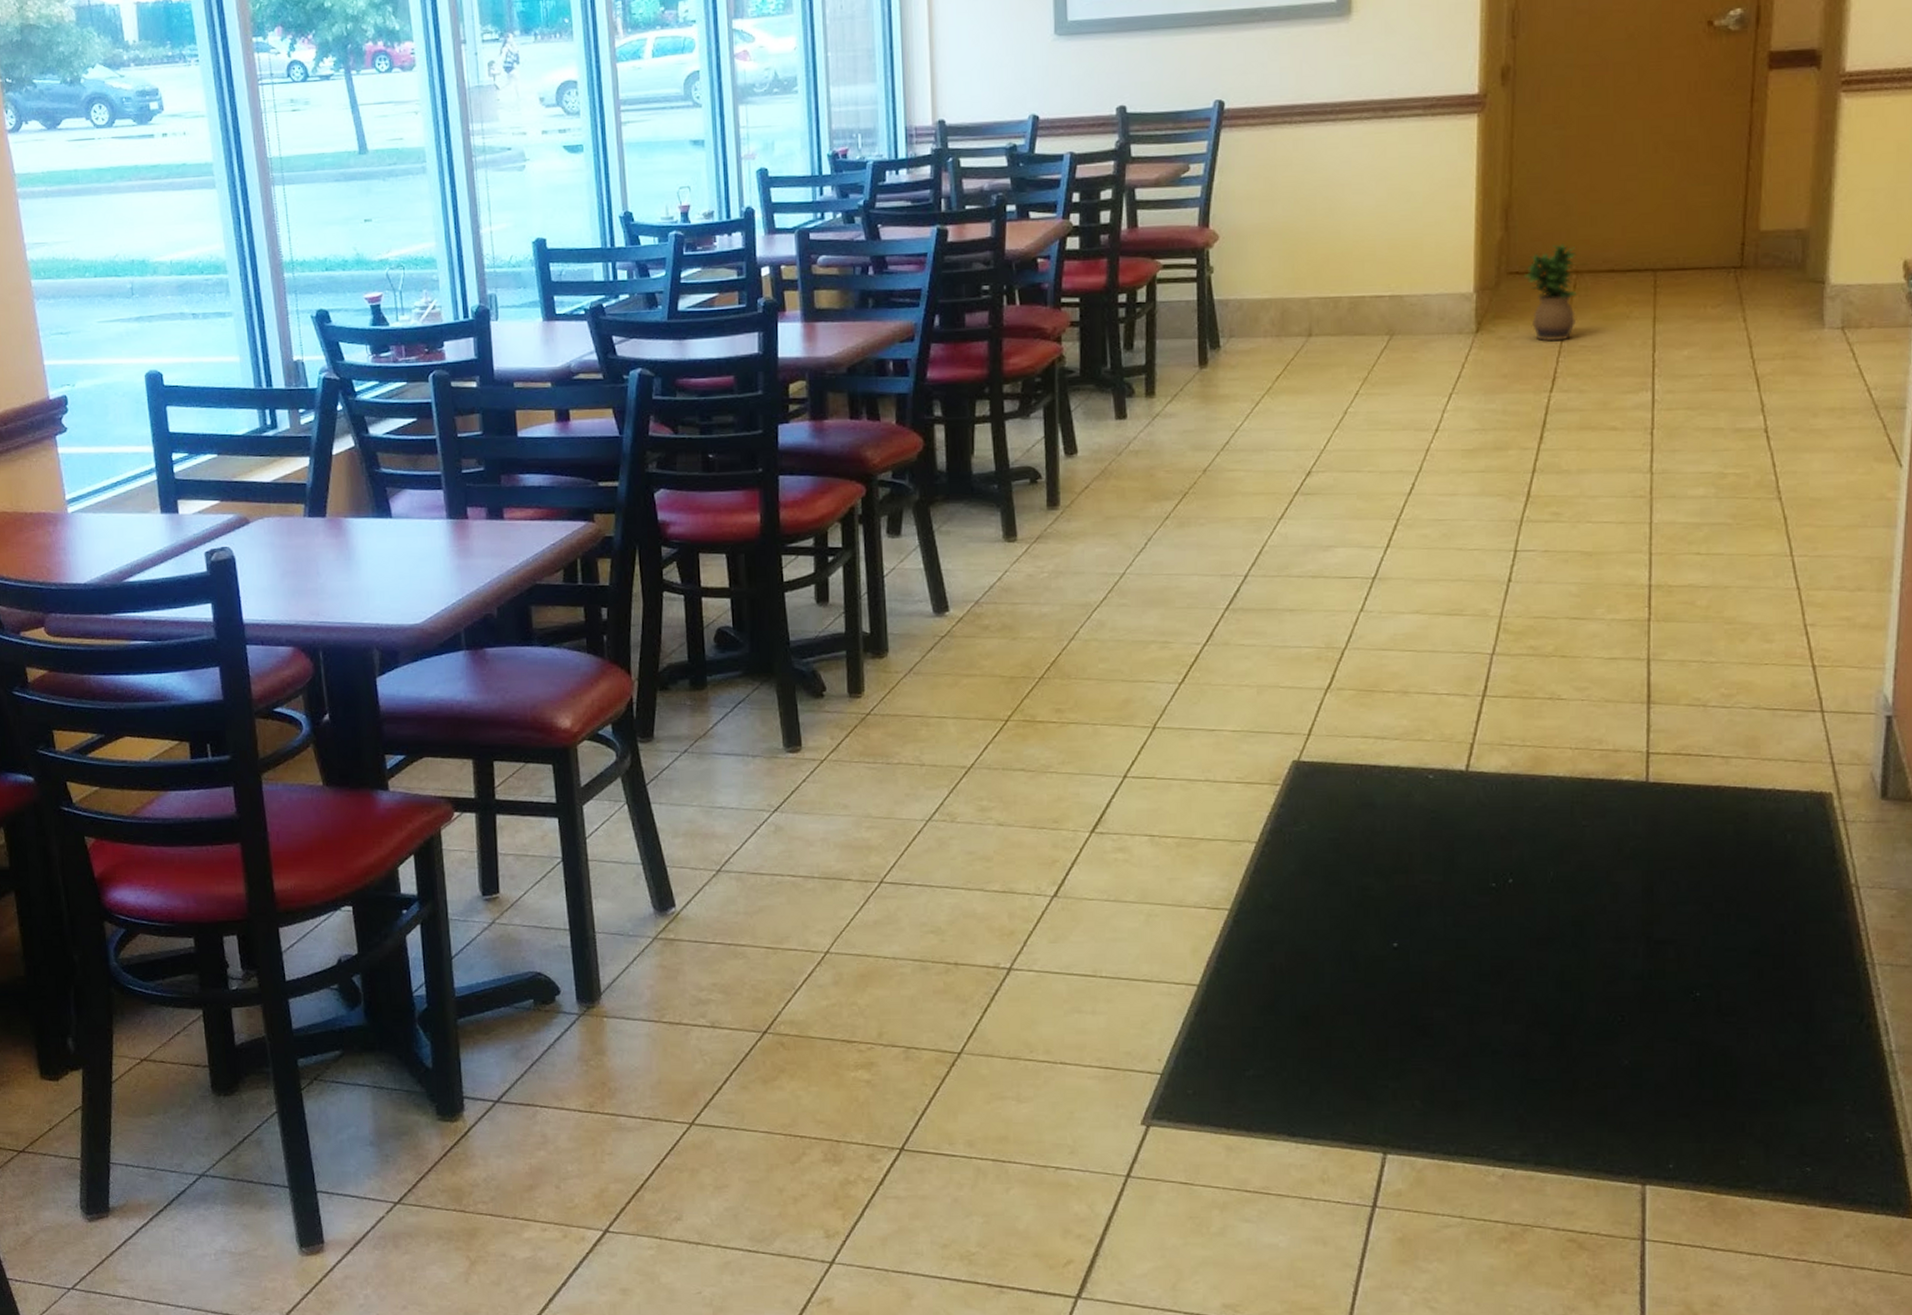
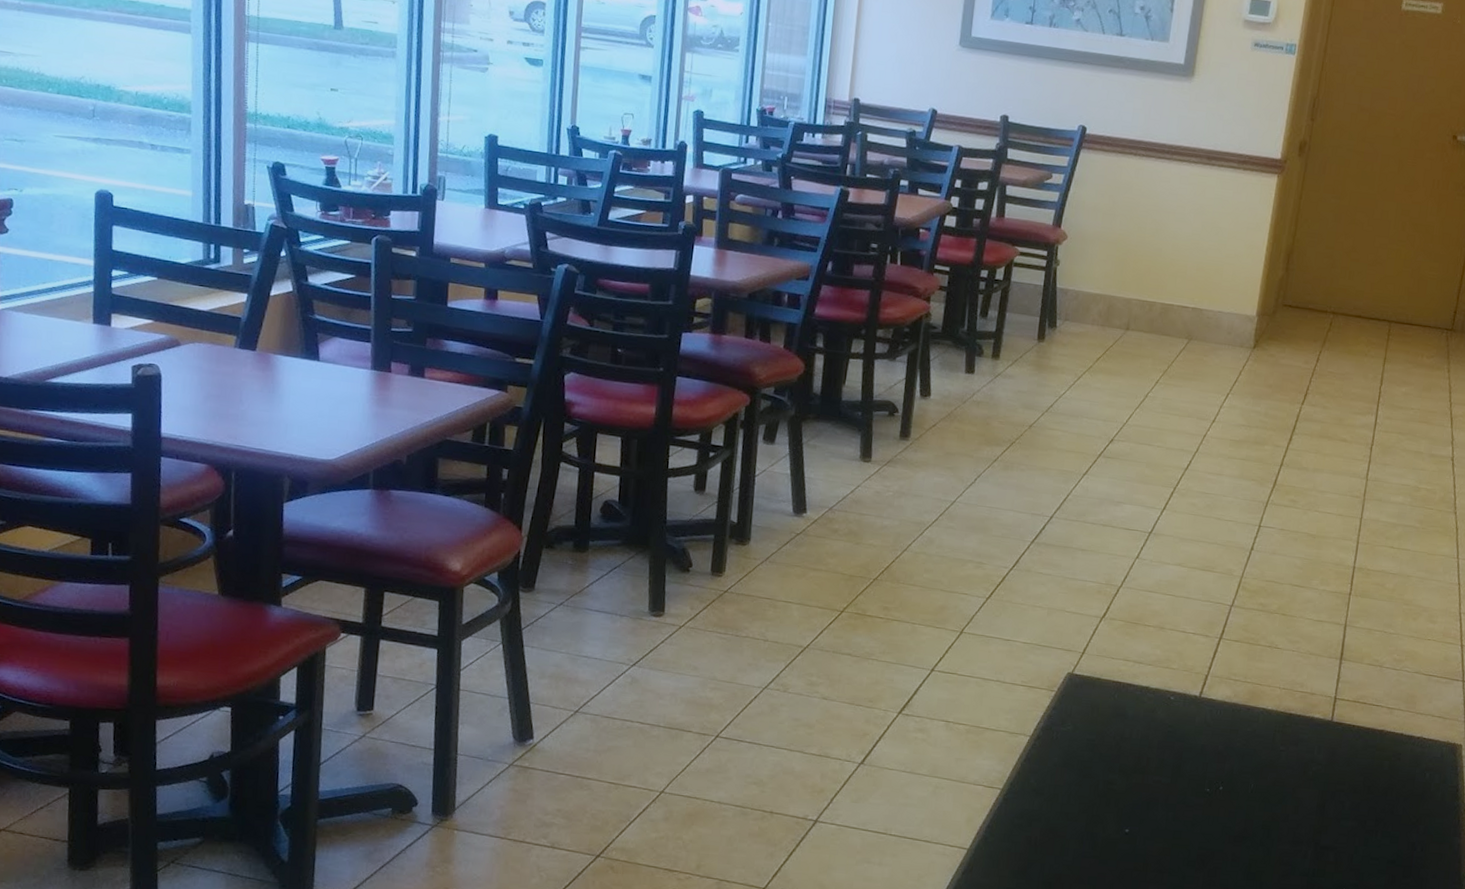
potted plant: present [1523,243,1577,342] -> none [1294,288,1336,365]

